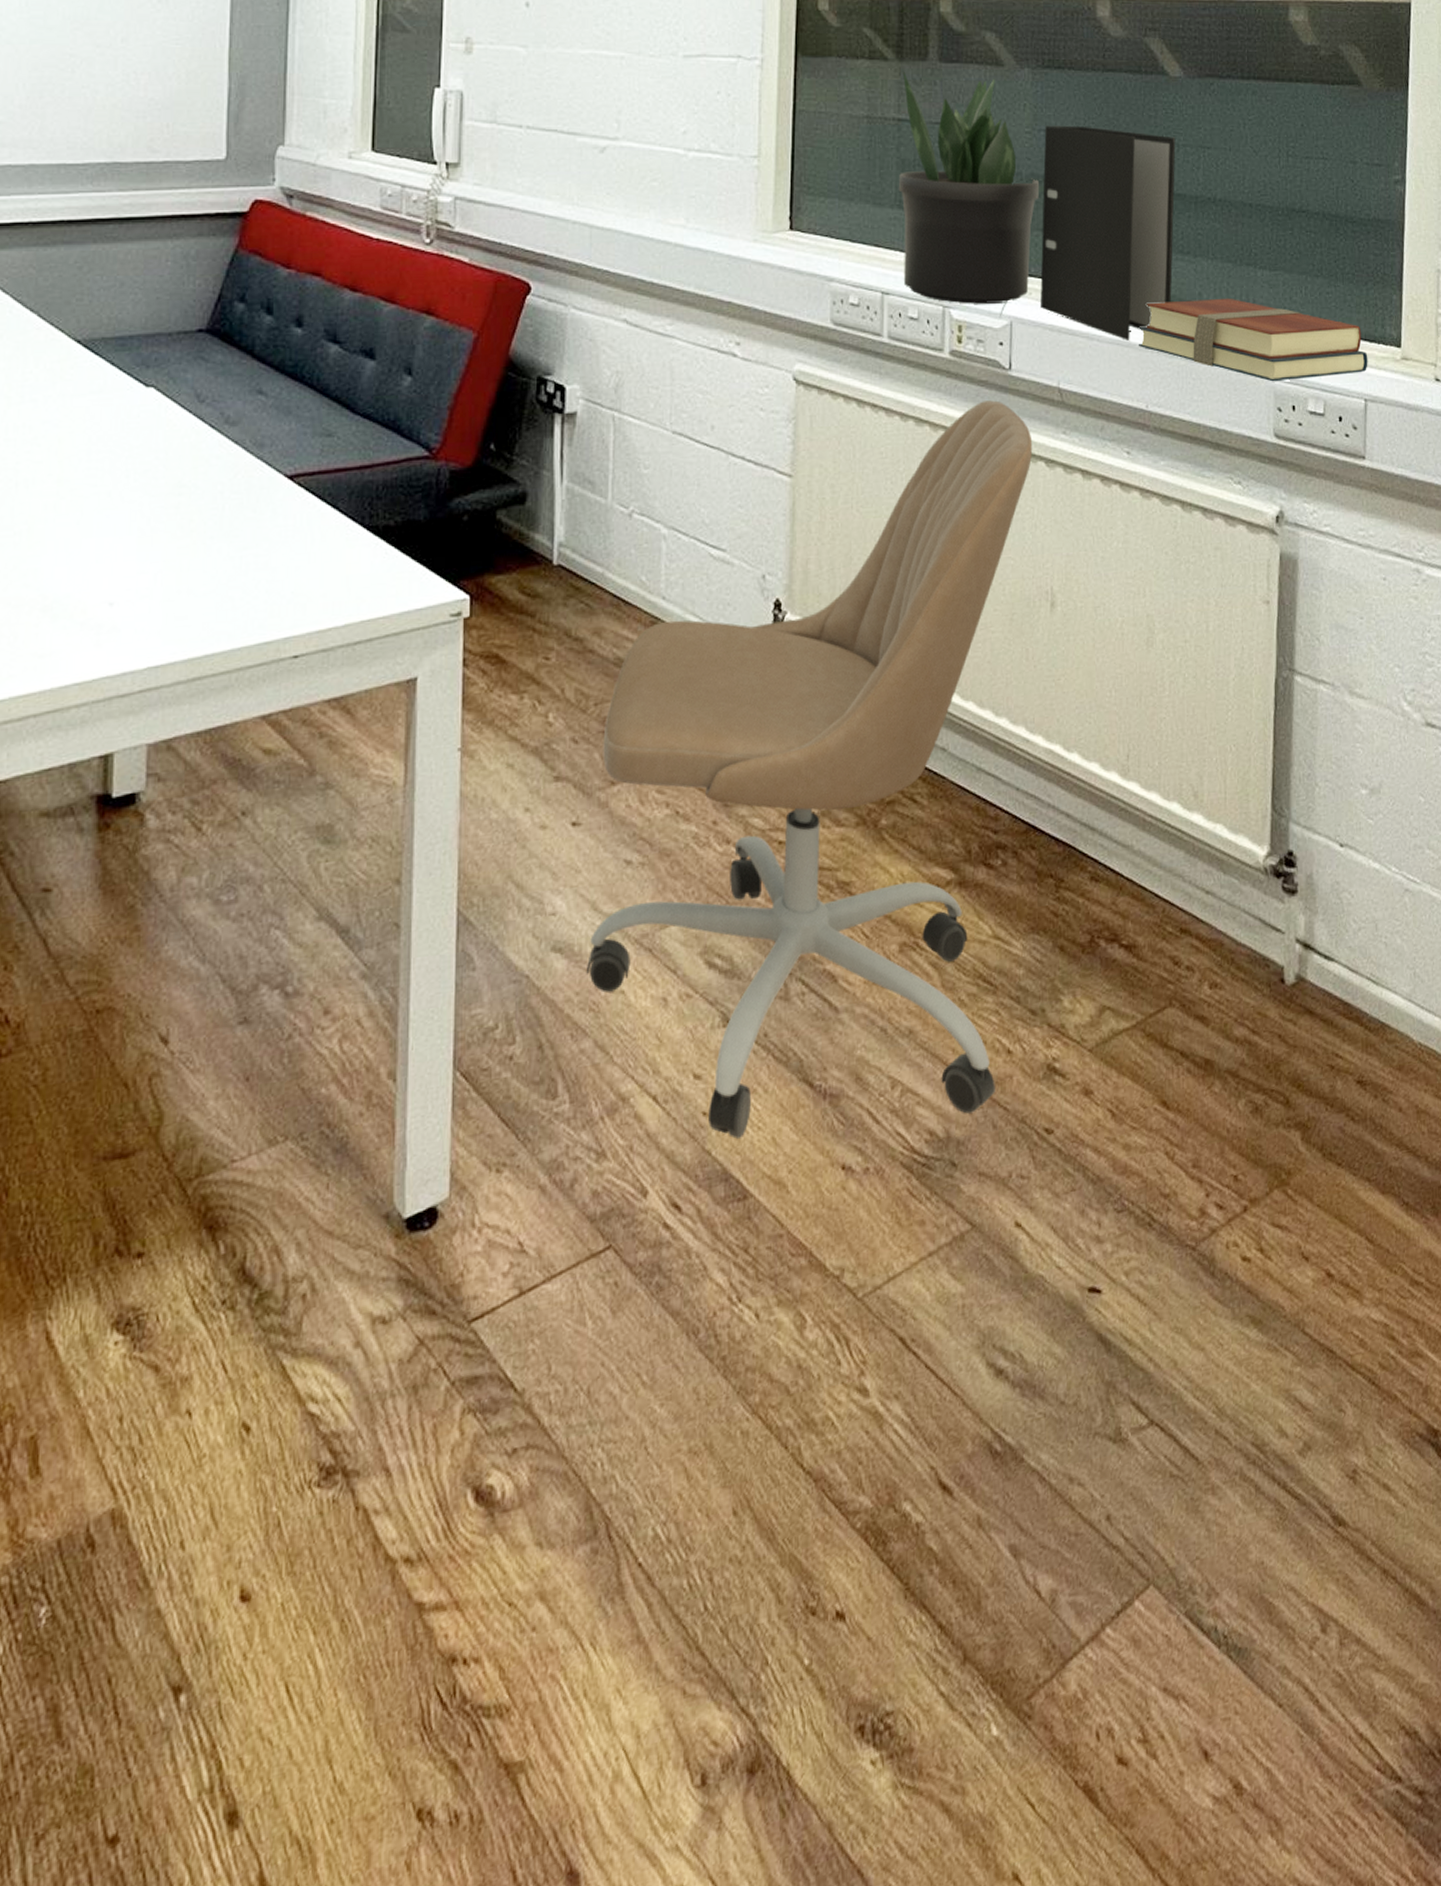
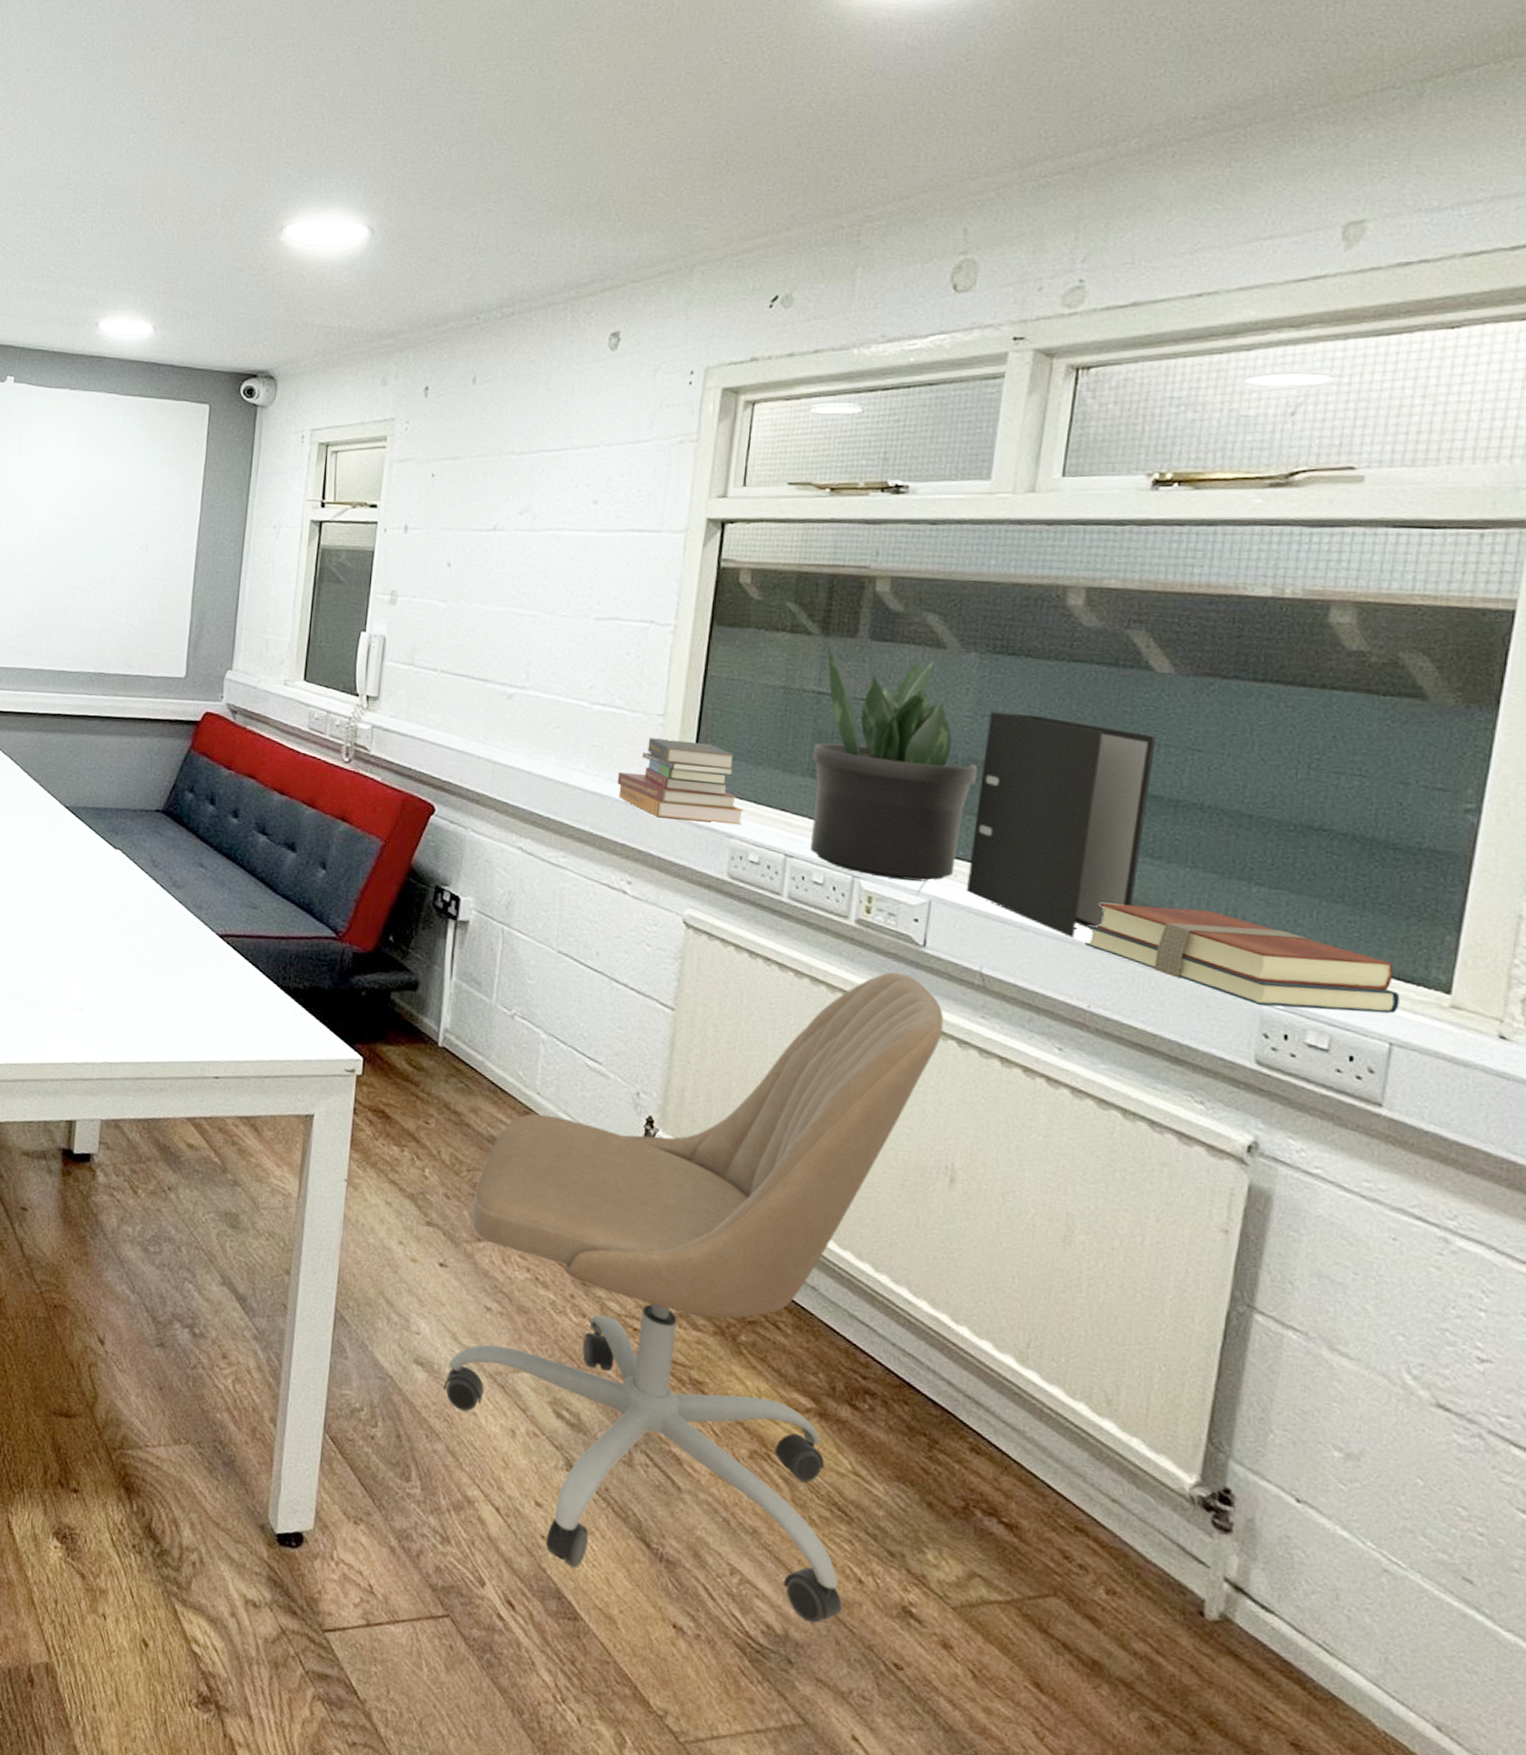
books: none [717,182,841,268] -> present [616,738,744,826]

